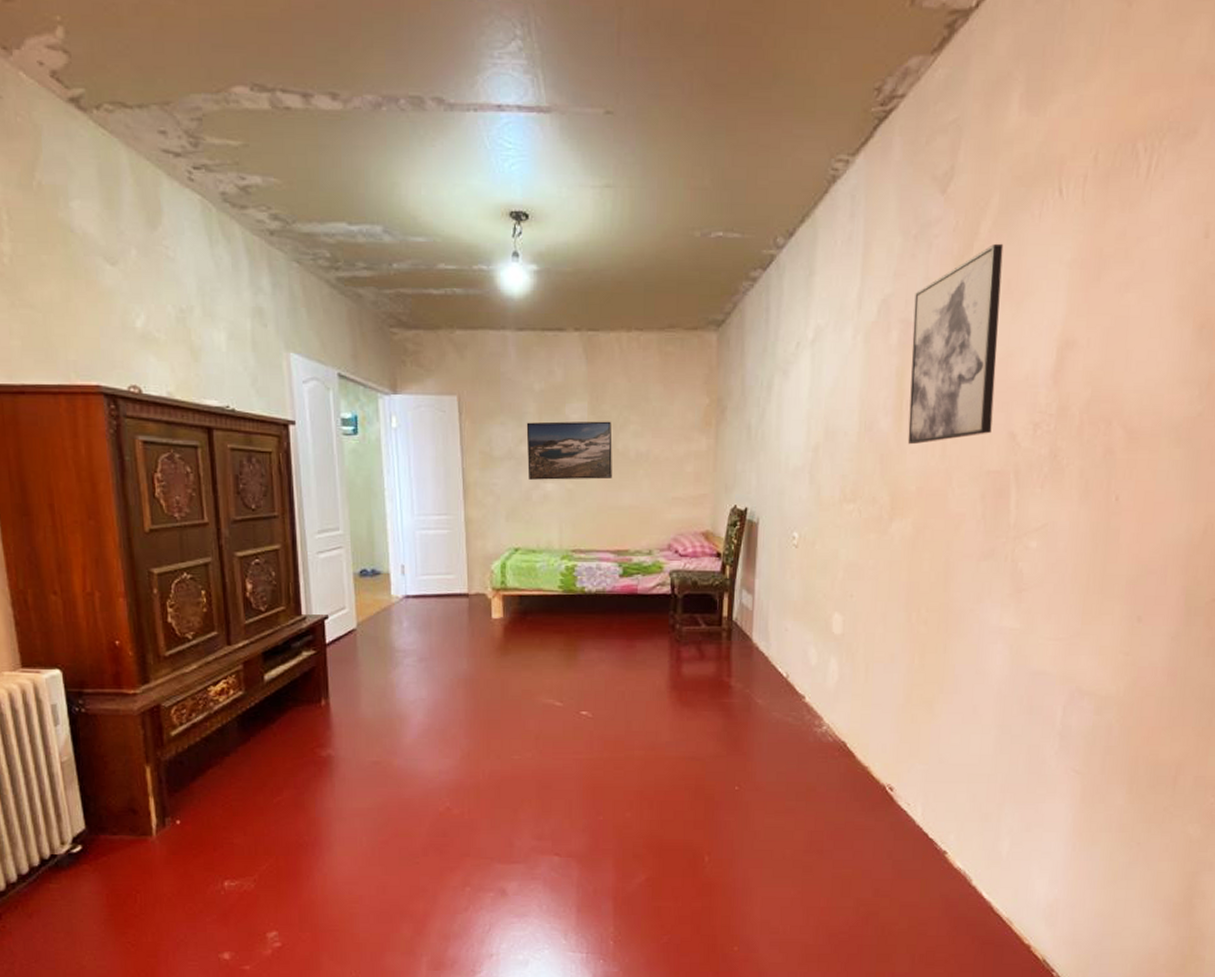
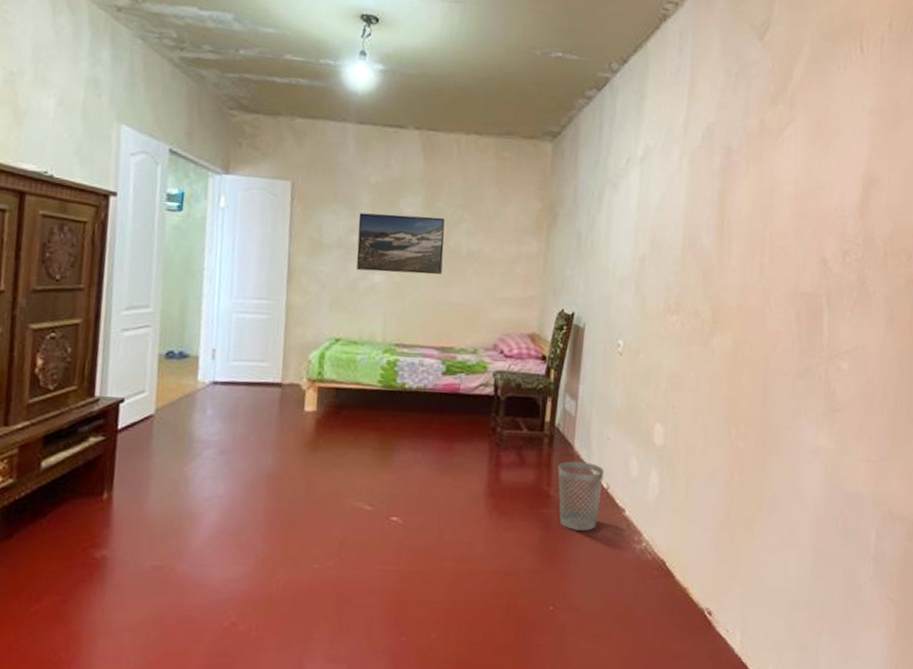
wastebasket: none [737,653,783,717] -> present [558,461,604,531]
wall art: present [907,243,1004,445] -> none [728,87,814,263]

